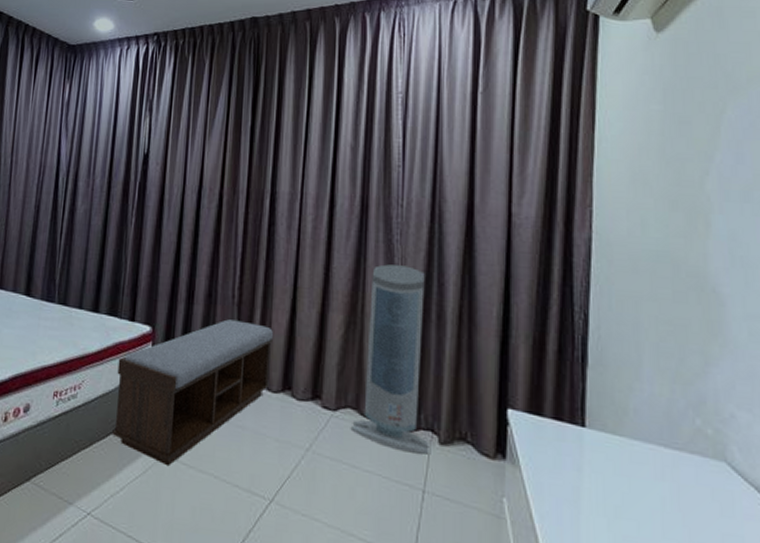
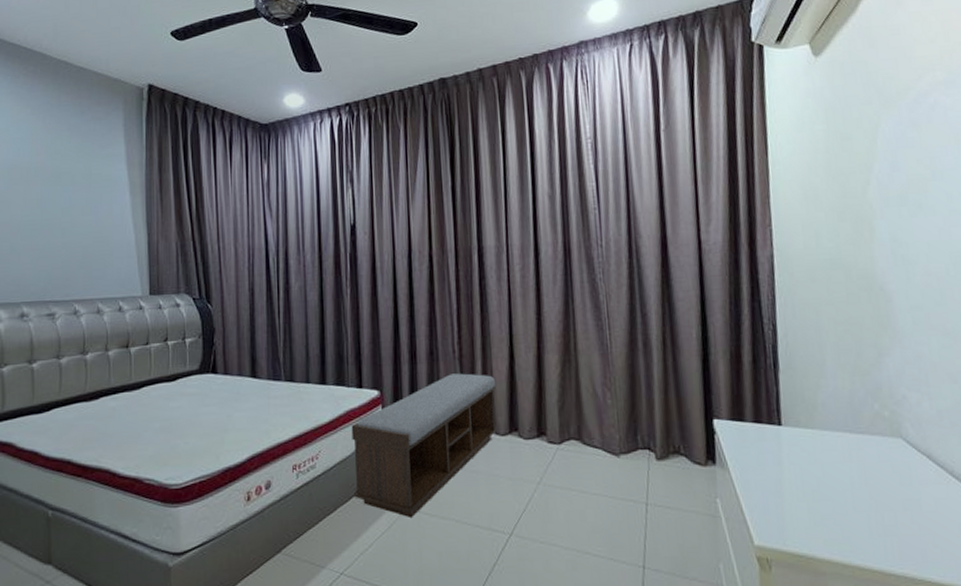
air purifier: present [350,264,430,455] -> none [575,301,649,472]

